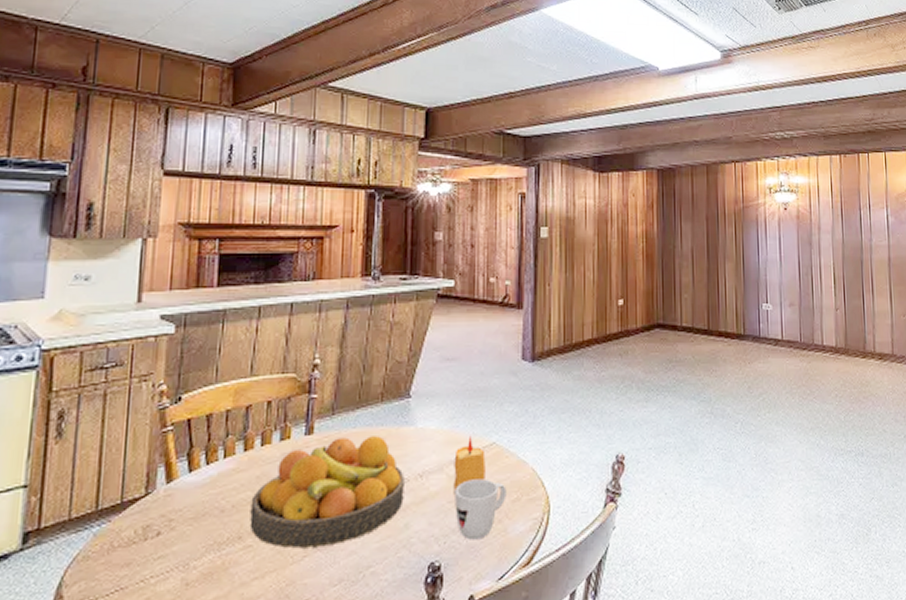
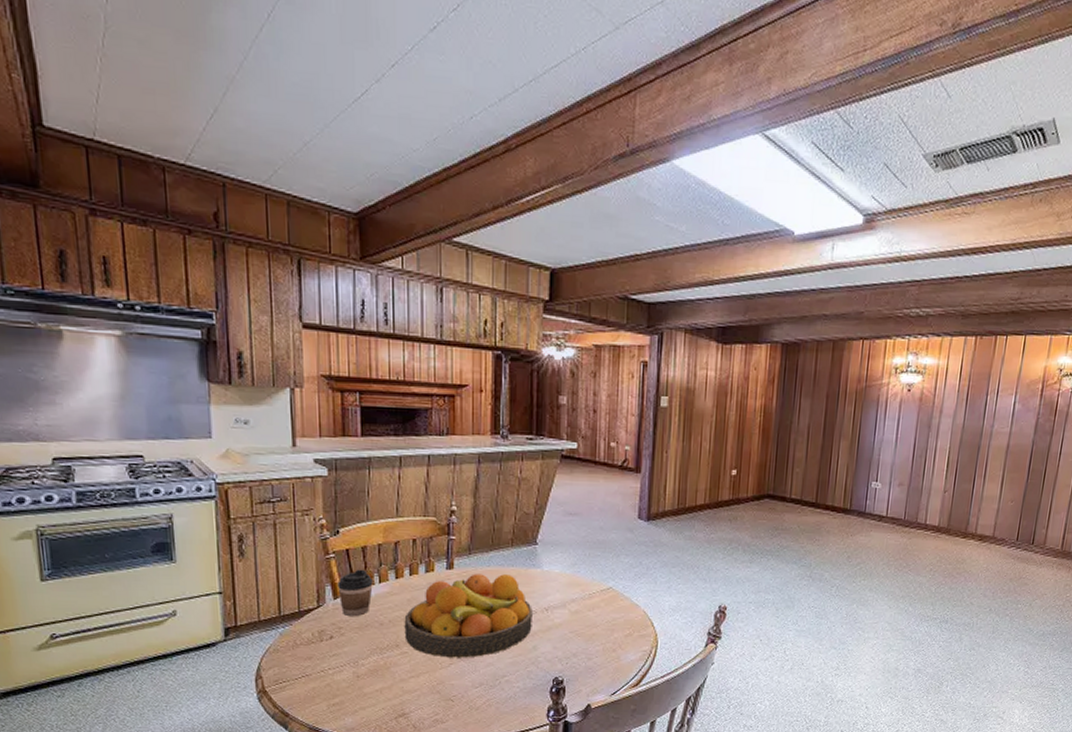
coffee cup: none [172,442,217,503] -> present [337,569,373,616]
candle: present [453,435,486,492] -> none [574,580,603,625]
mug: present [455,478,507,540] -> none [575,616,621,663]

